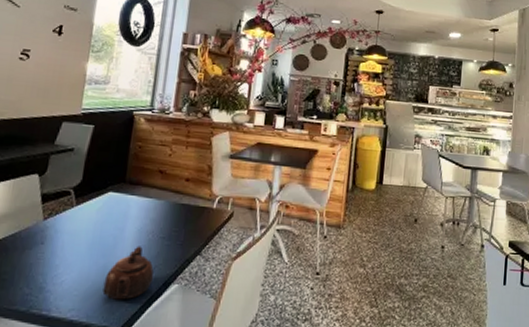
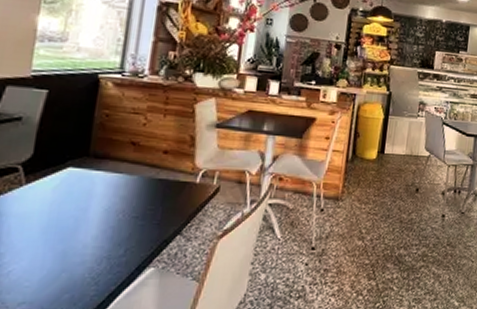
teapot: present [102,246,154,300] -> none [61,227,125,289]

